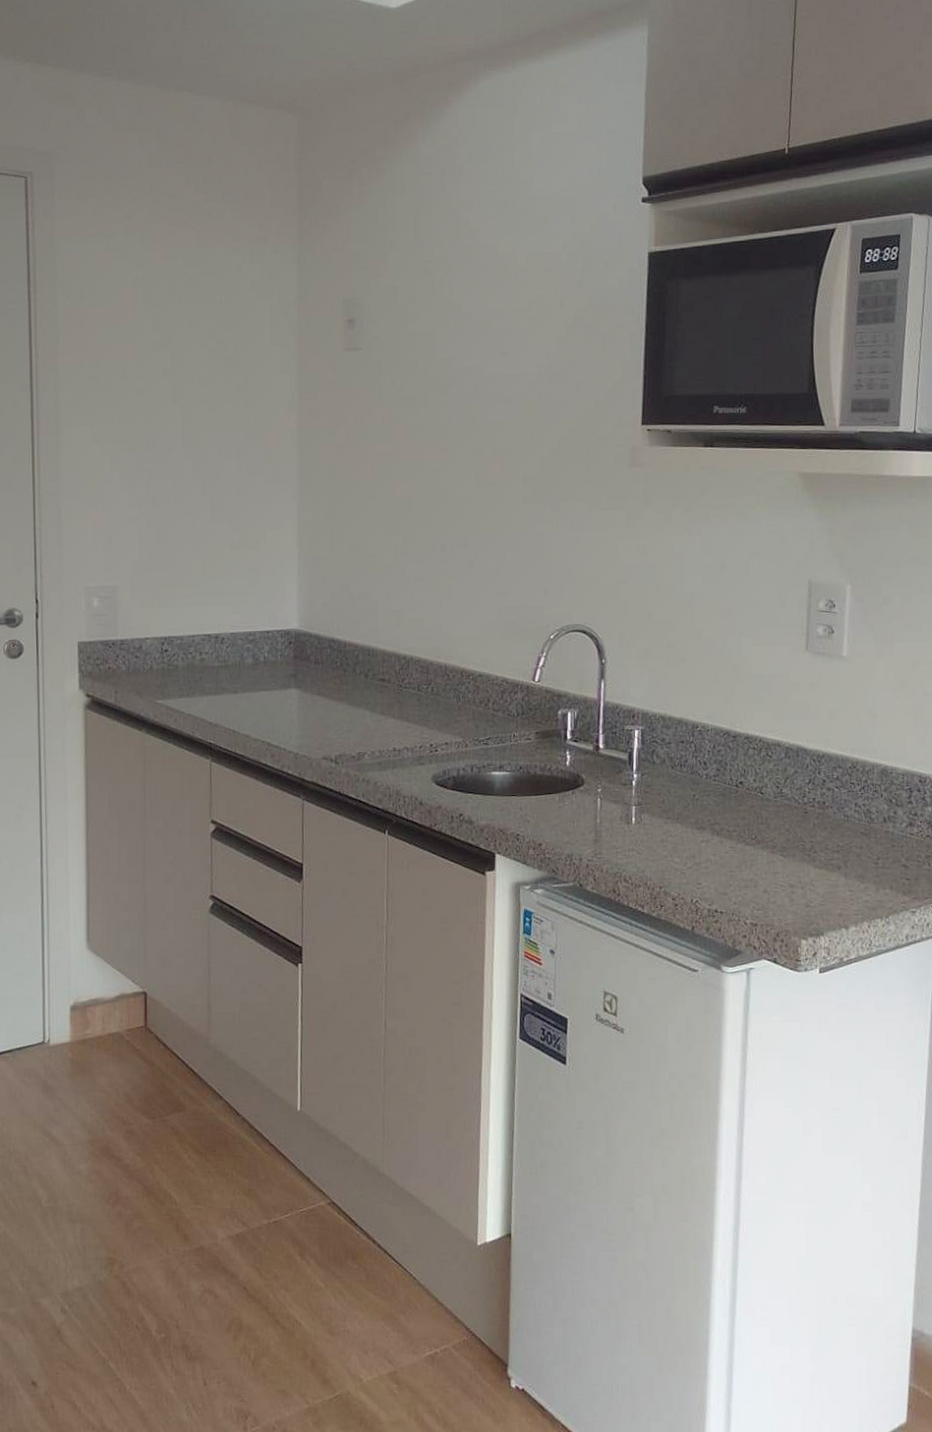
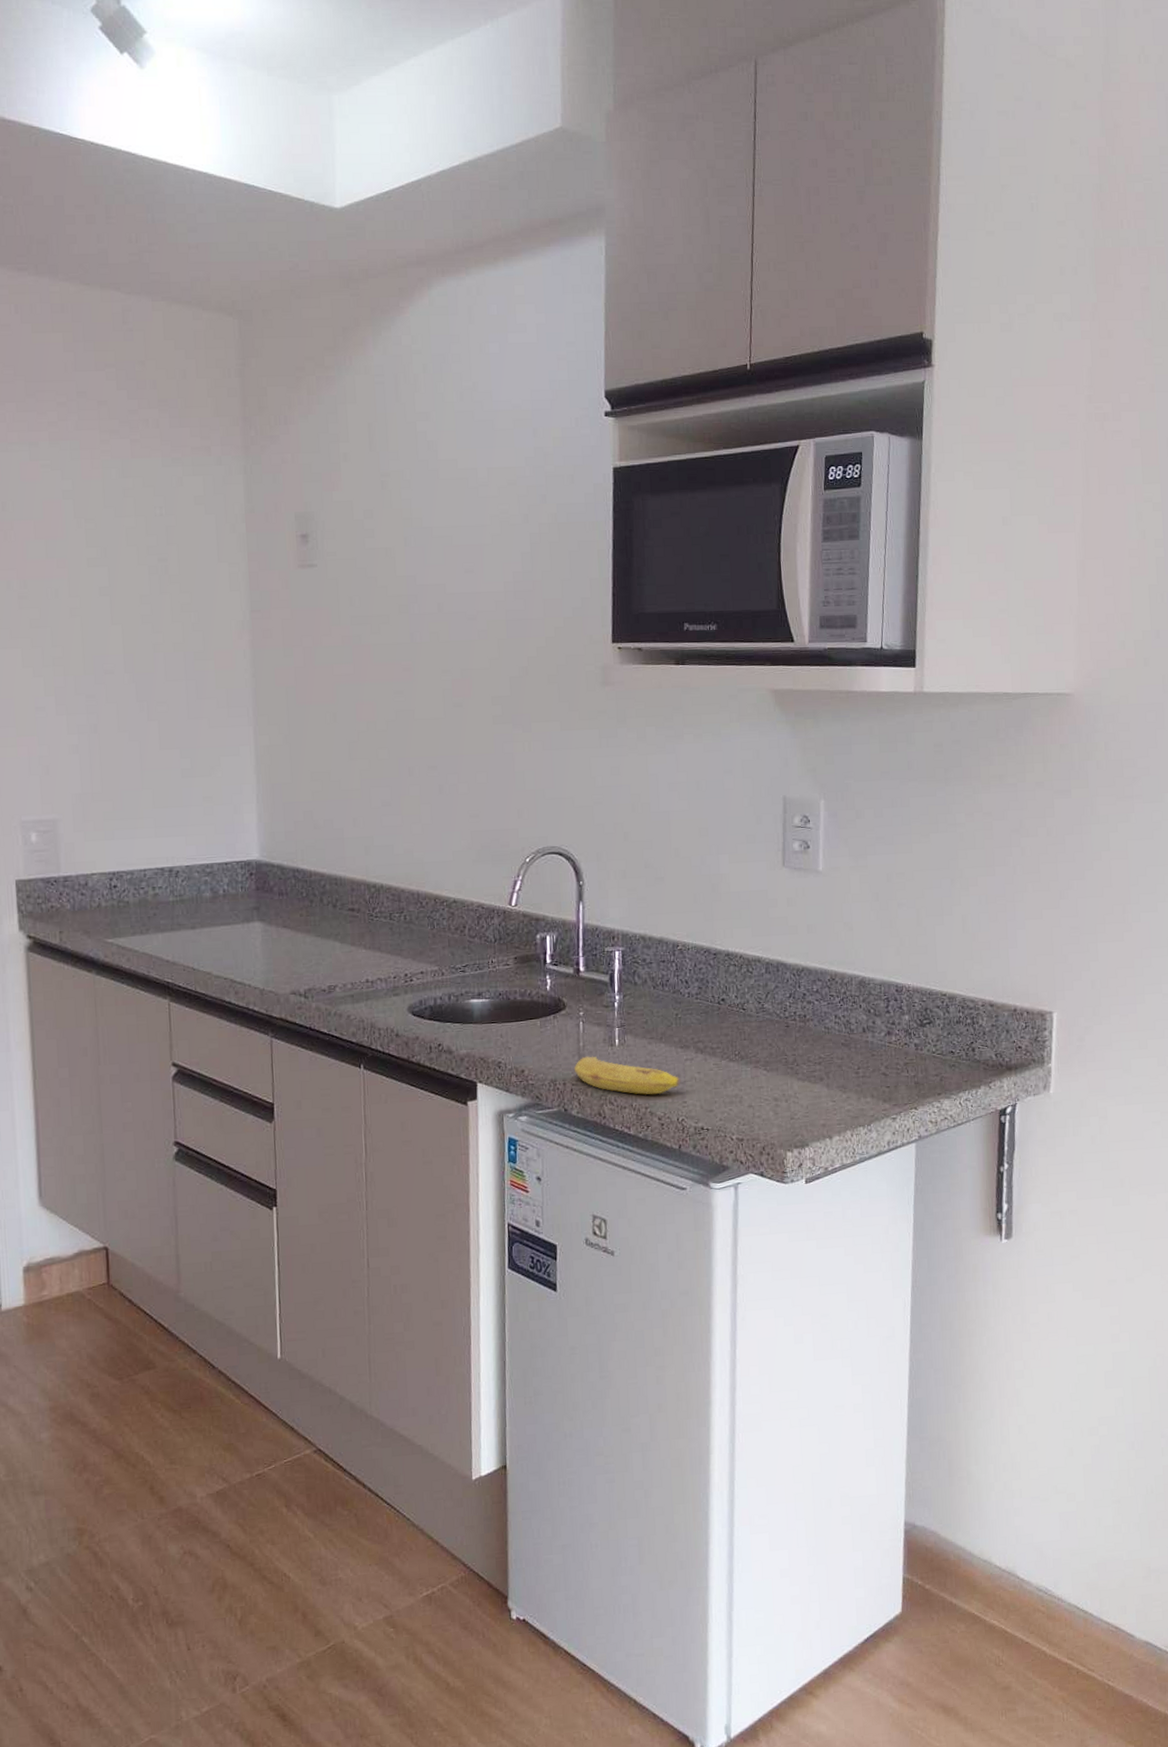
fruit: none [590,833,697,875] -> present [573,1056,682,1095]

